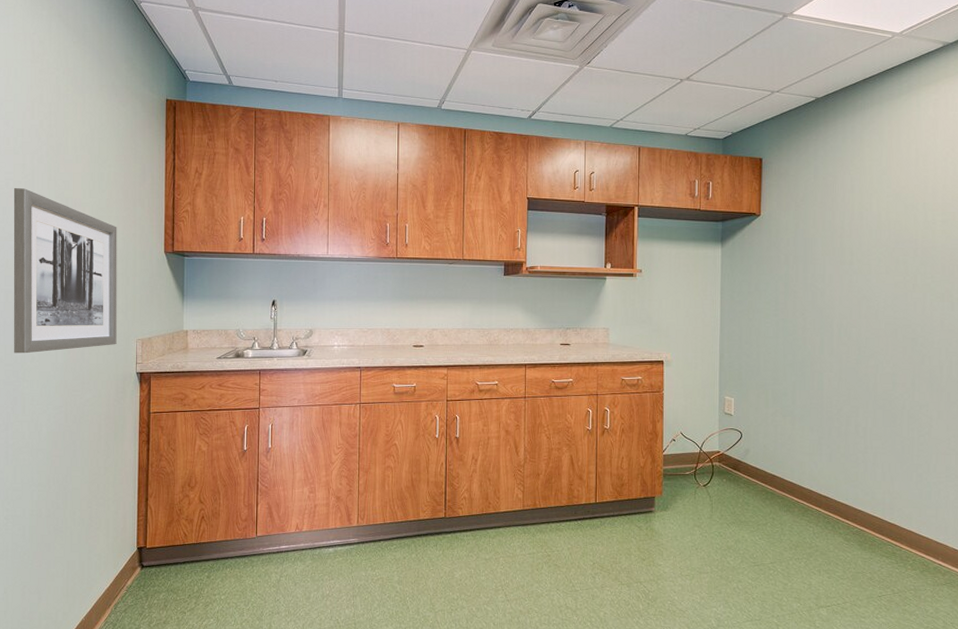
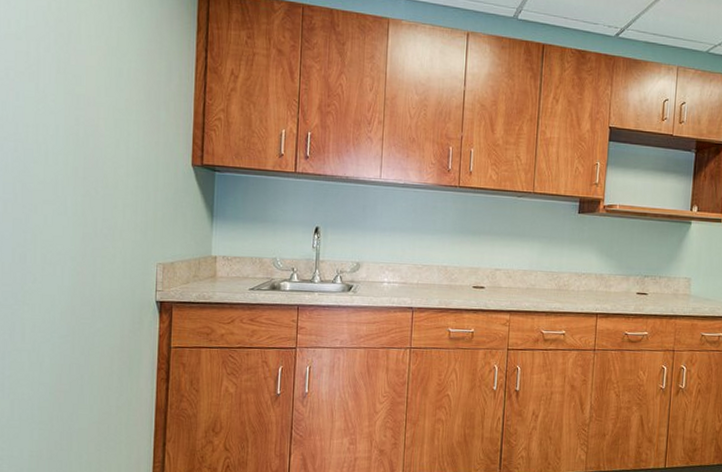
wall art: present [13,187,117,354] -> none [13,79,137,273]

